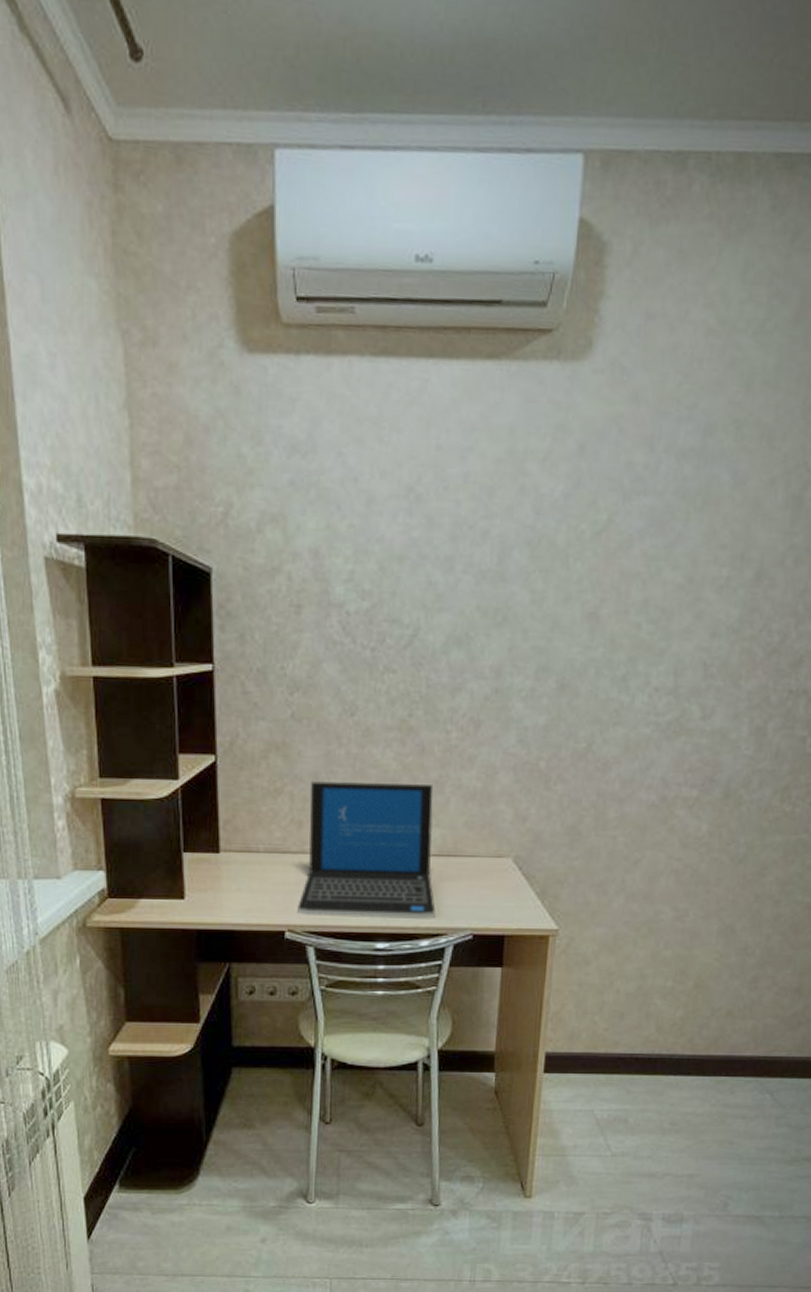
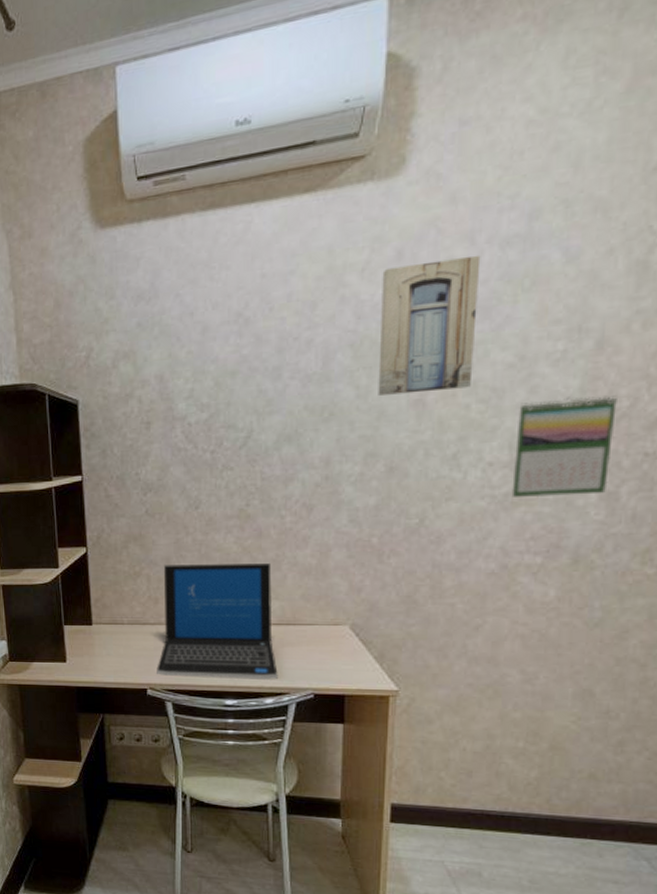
wall art: none [553,462,659,606] -> present [378,255,481,396]
calendar: none [674,626,770,729] -> present [511,395,617,498]

